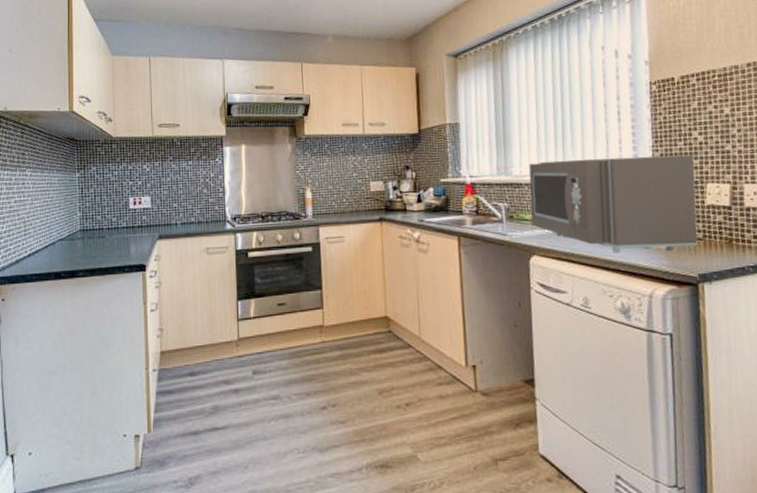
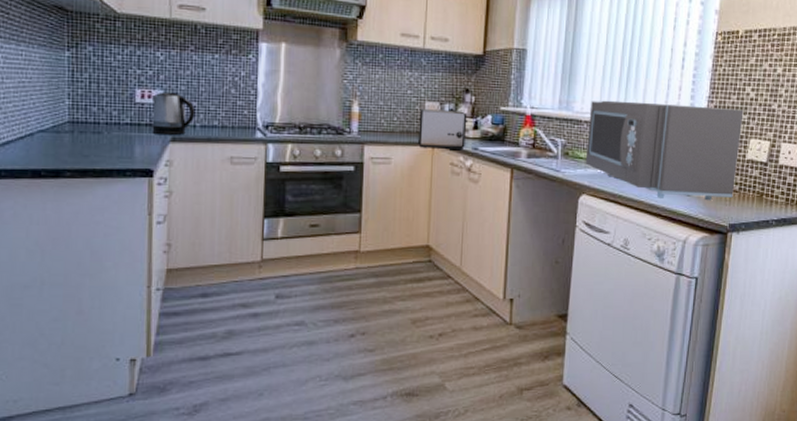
kettle: none [141,197,177,235] -> present [151,92,196,136]
toaster: none [365,187,412,225] -> present [418,108,469,151]

